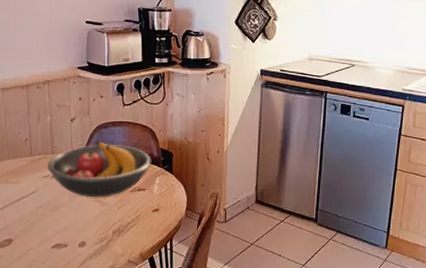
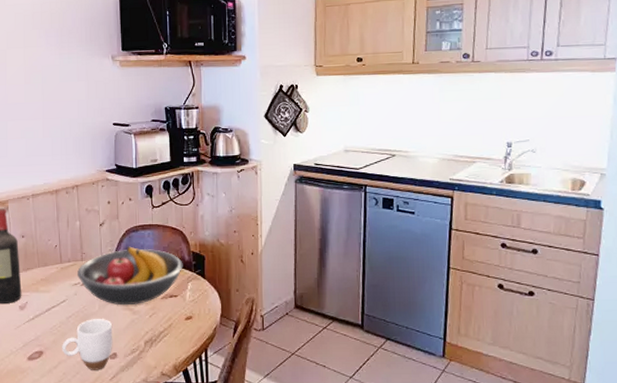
mug: none [31,210,82,258] -> present [62,319,113,370]

